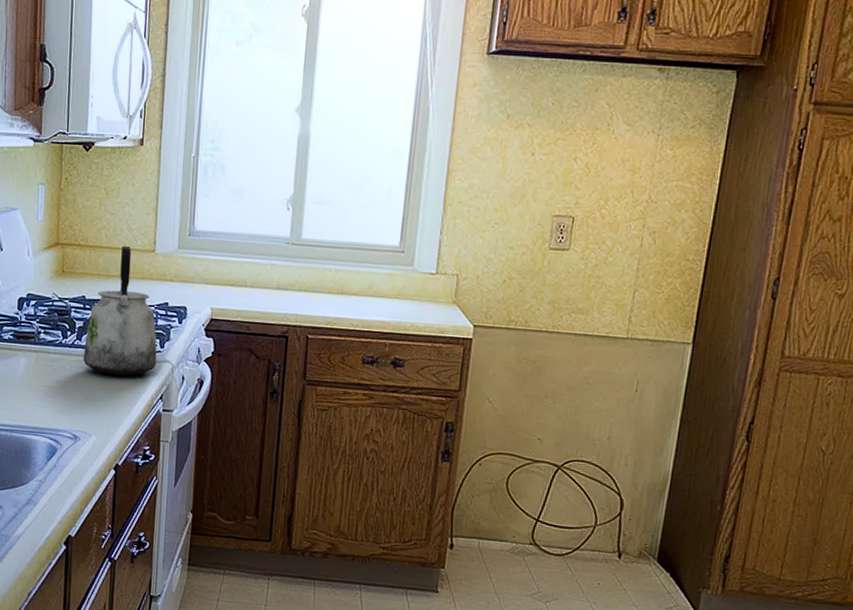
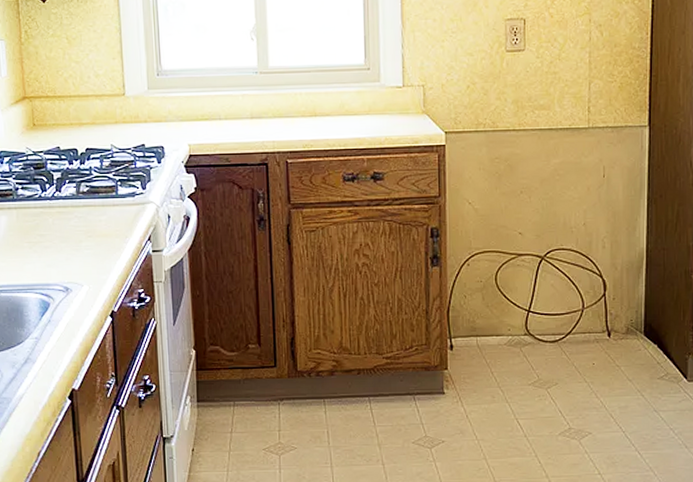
kettle: present [83,245,157,376] -> none [65,92,141,222]

